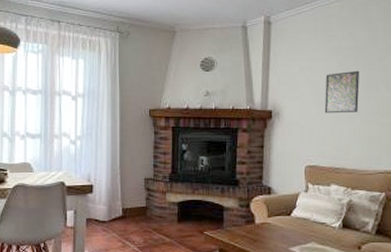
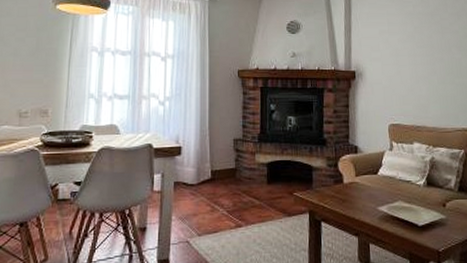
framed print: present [324,70,360,114] -> none [403,33,435,74]

